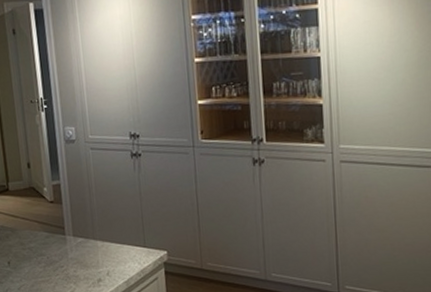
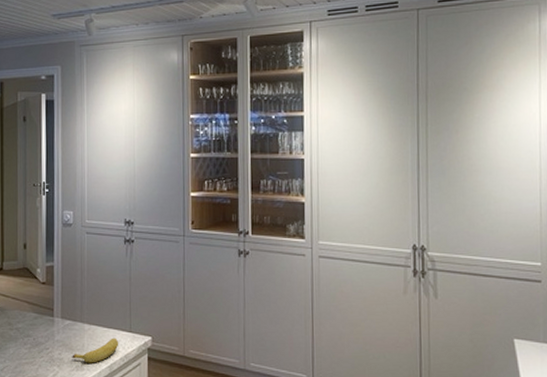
banana: none [87,253,134,279] -> present [72,337,119,363]

